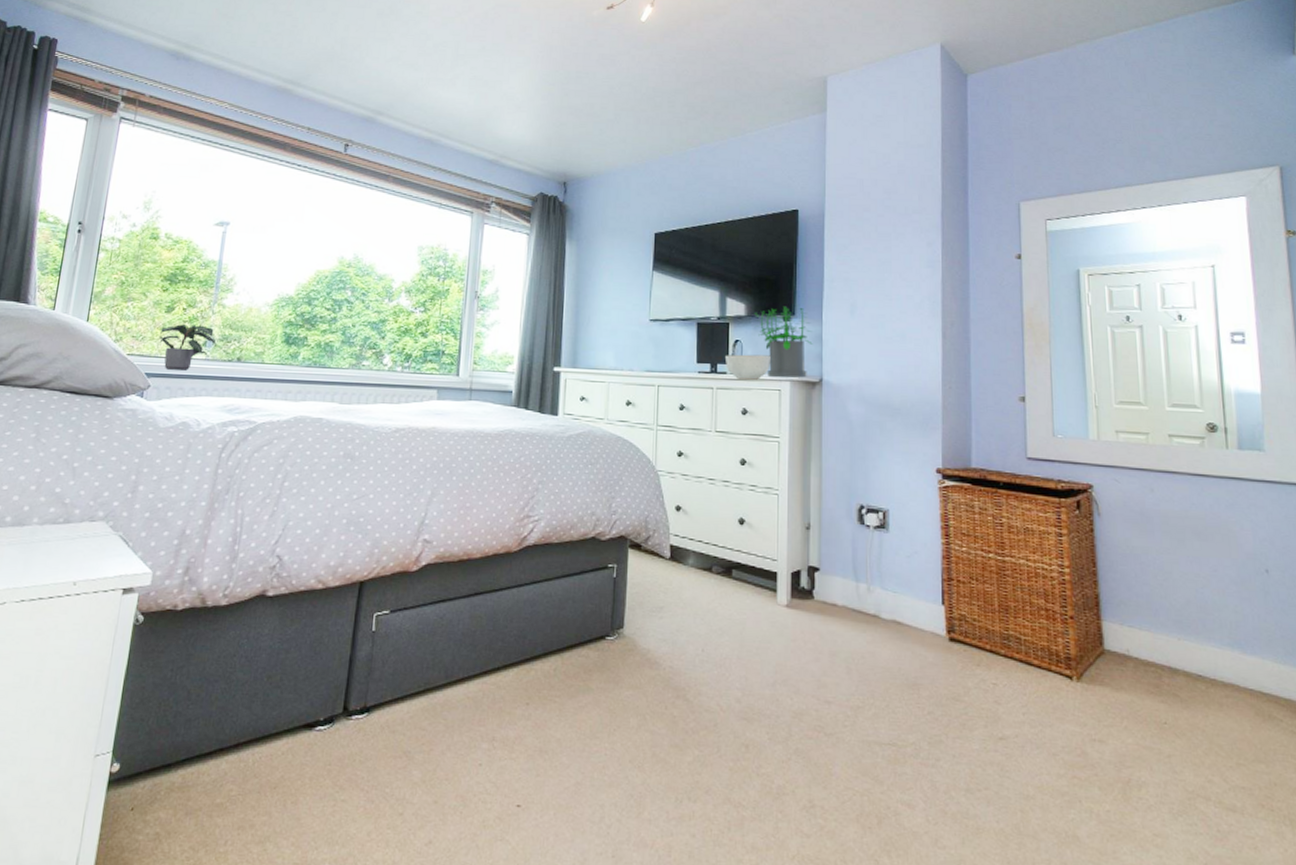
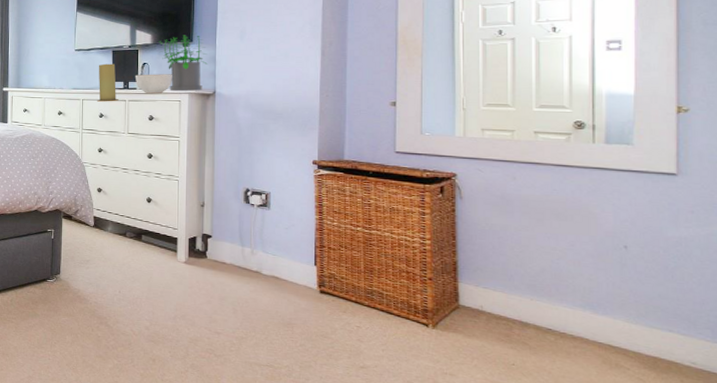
candle: none [676,339,705,390] -> present [96,63,120,102]

